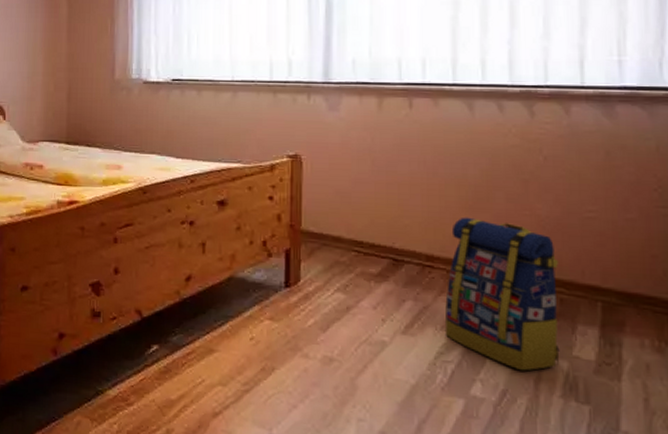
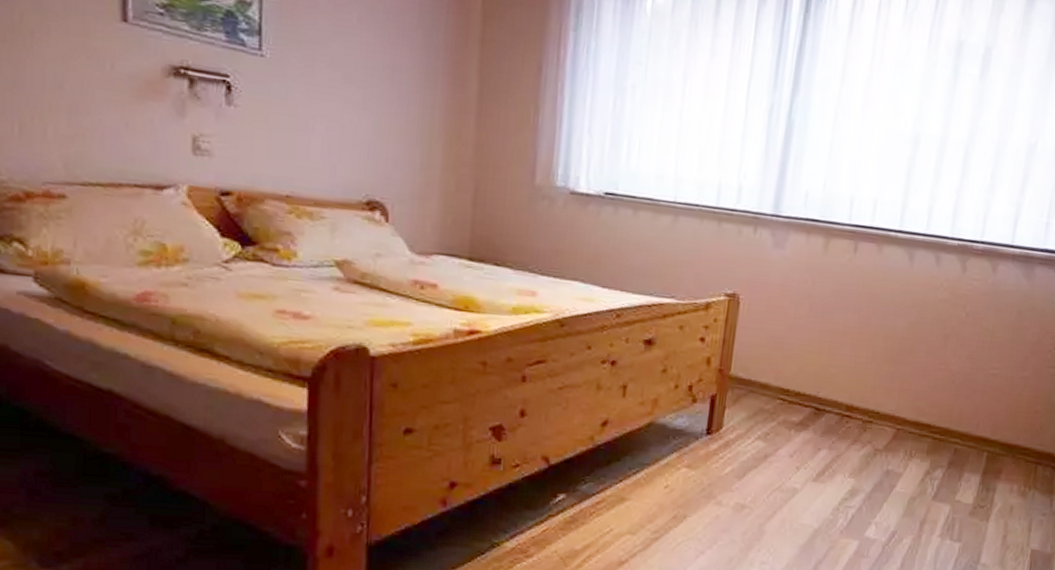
backpack: present [444,217,560,371] -> none [851,368,960,514]

